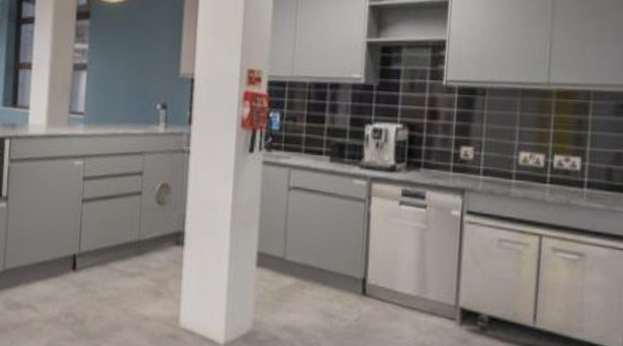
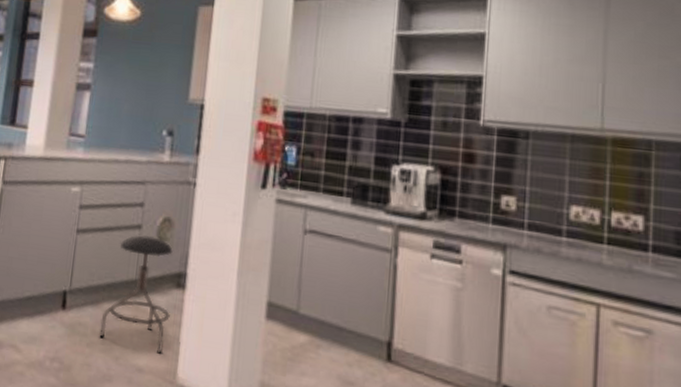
stool: none [107,201,171,303] -> present [98,235,173,354]

